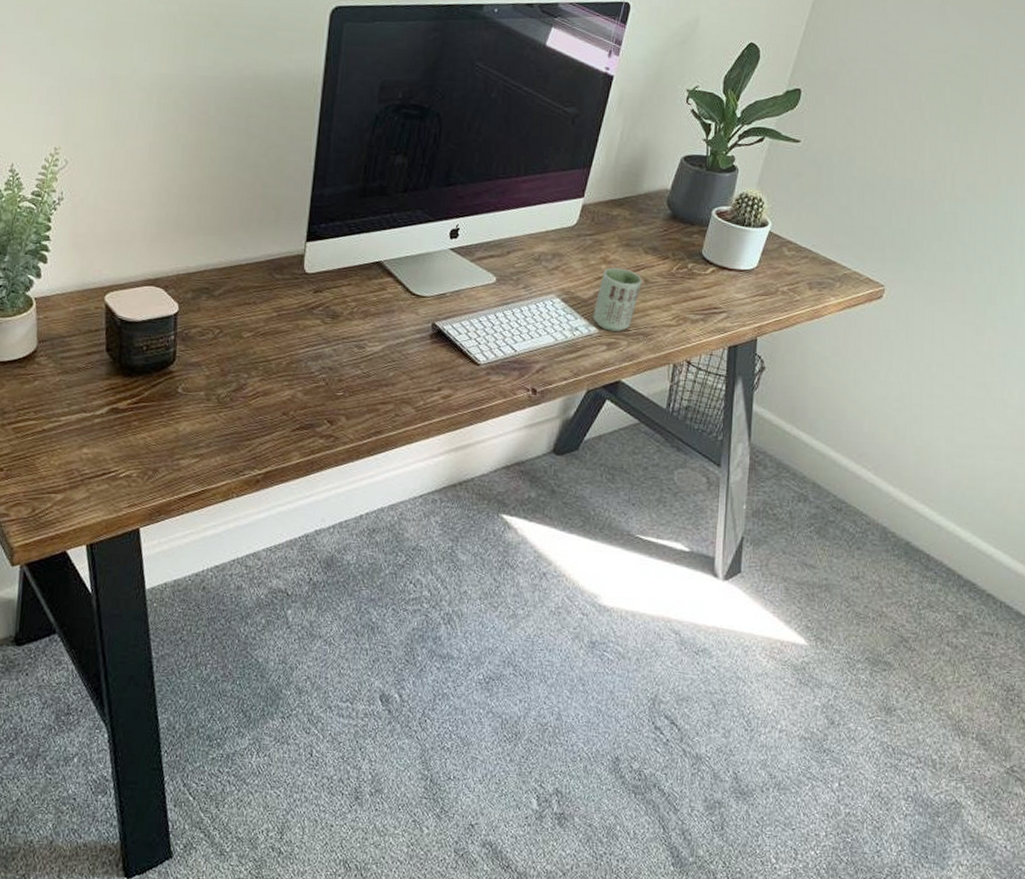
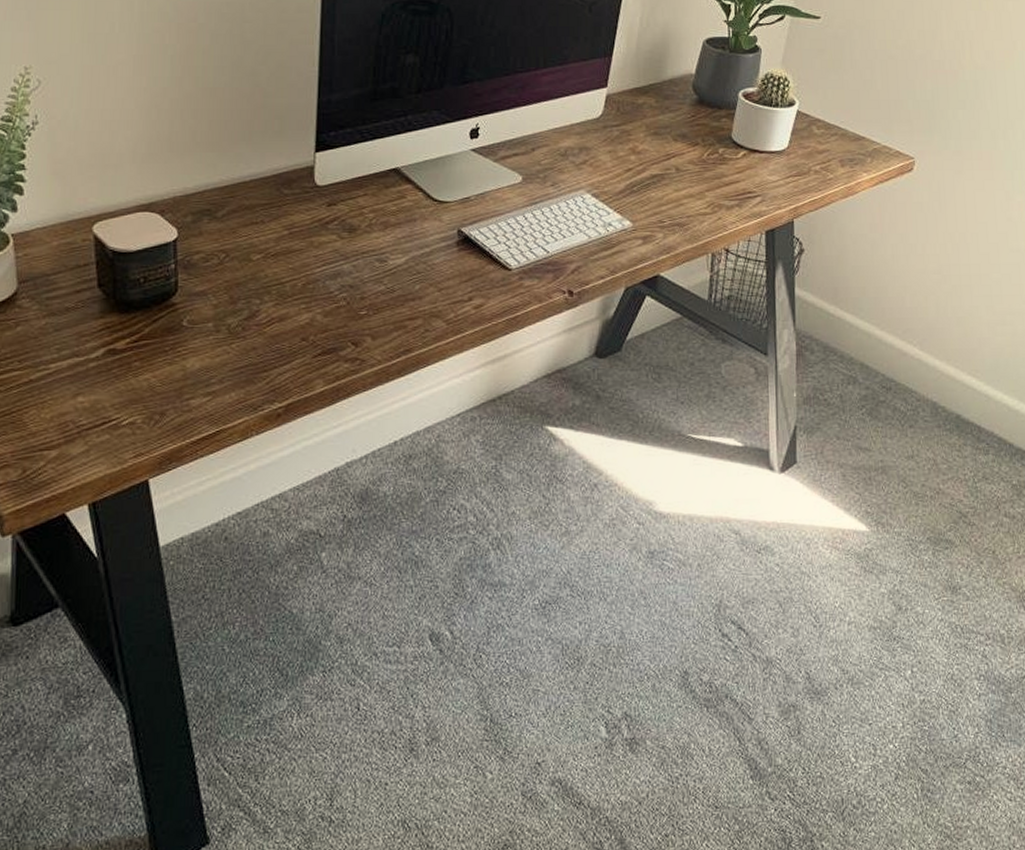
cup: present [592,267,642,332] -> none [625,158,673,224]

